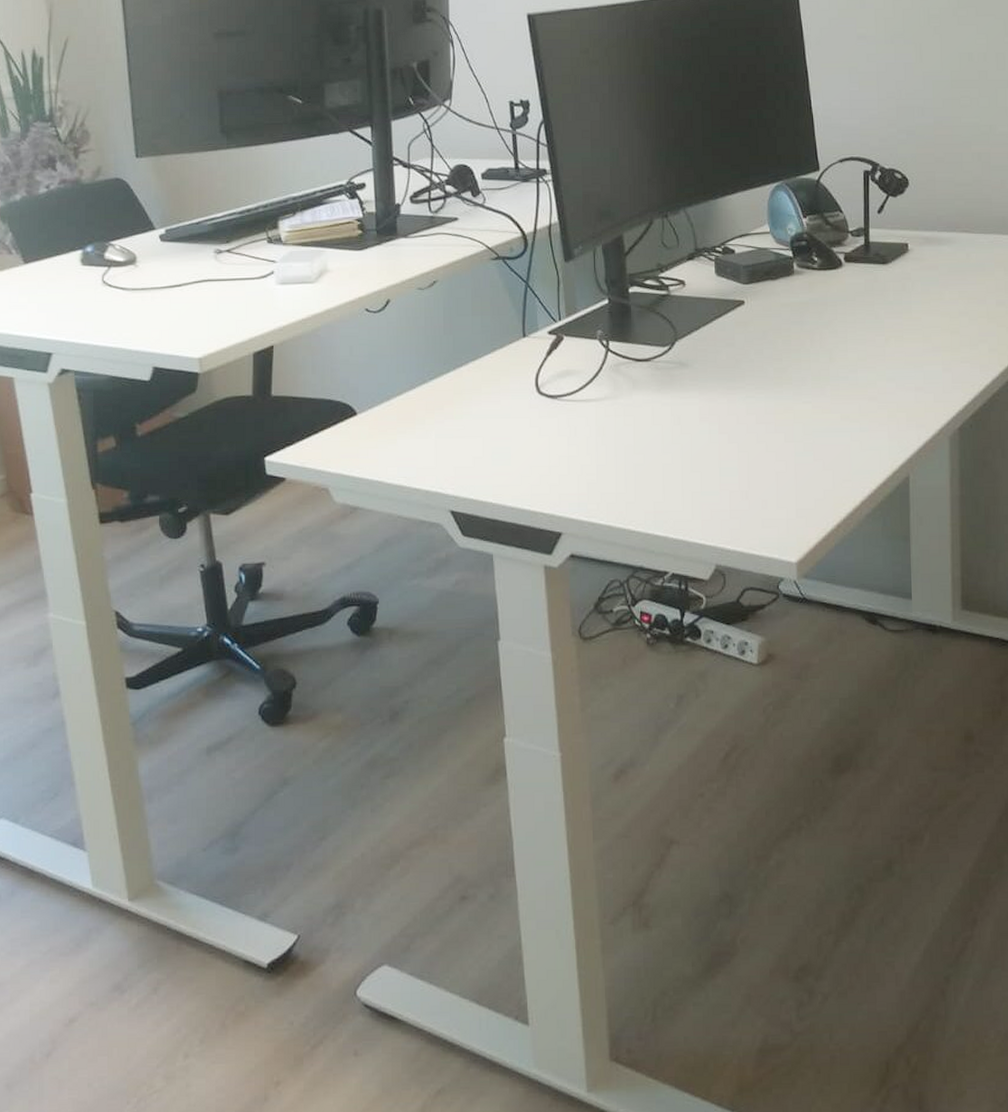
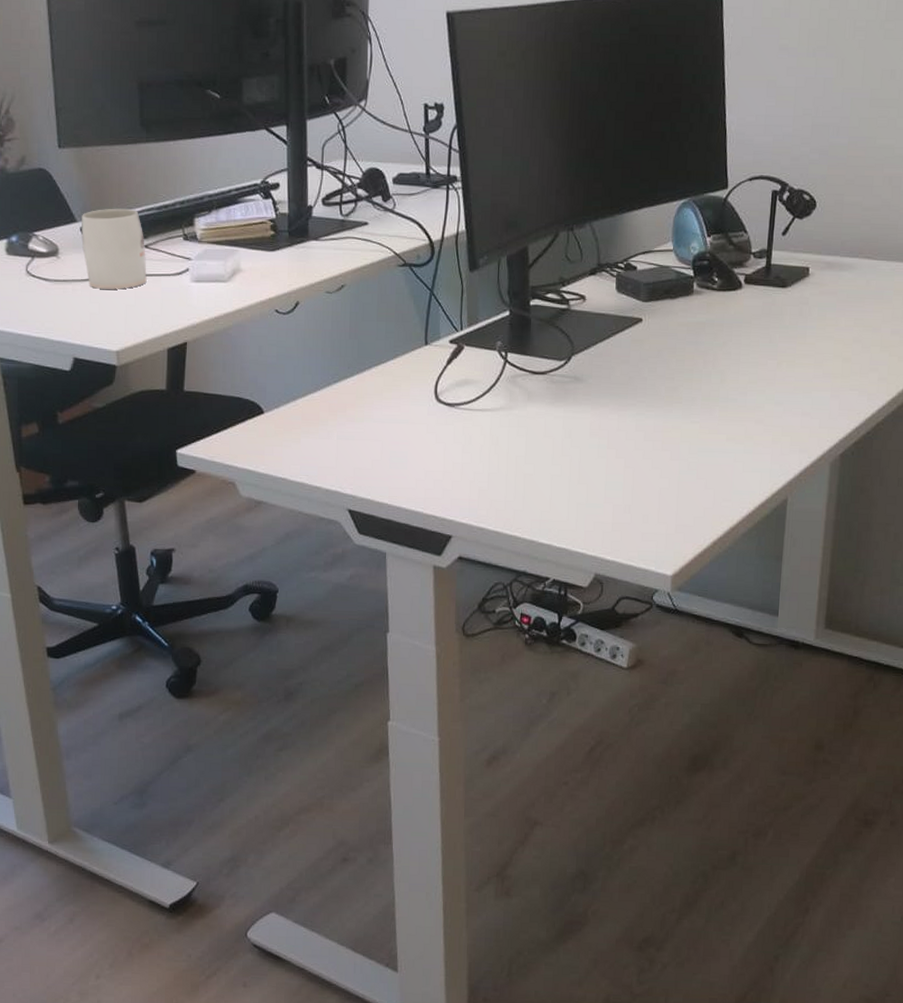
mug: none [160,214,230,296] -> present [81,208,147,289]

